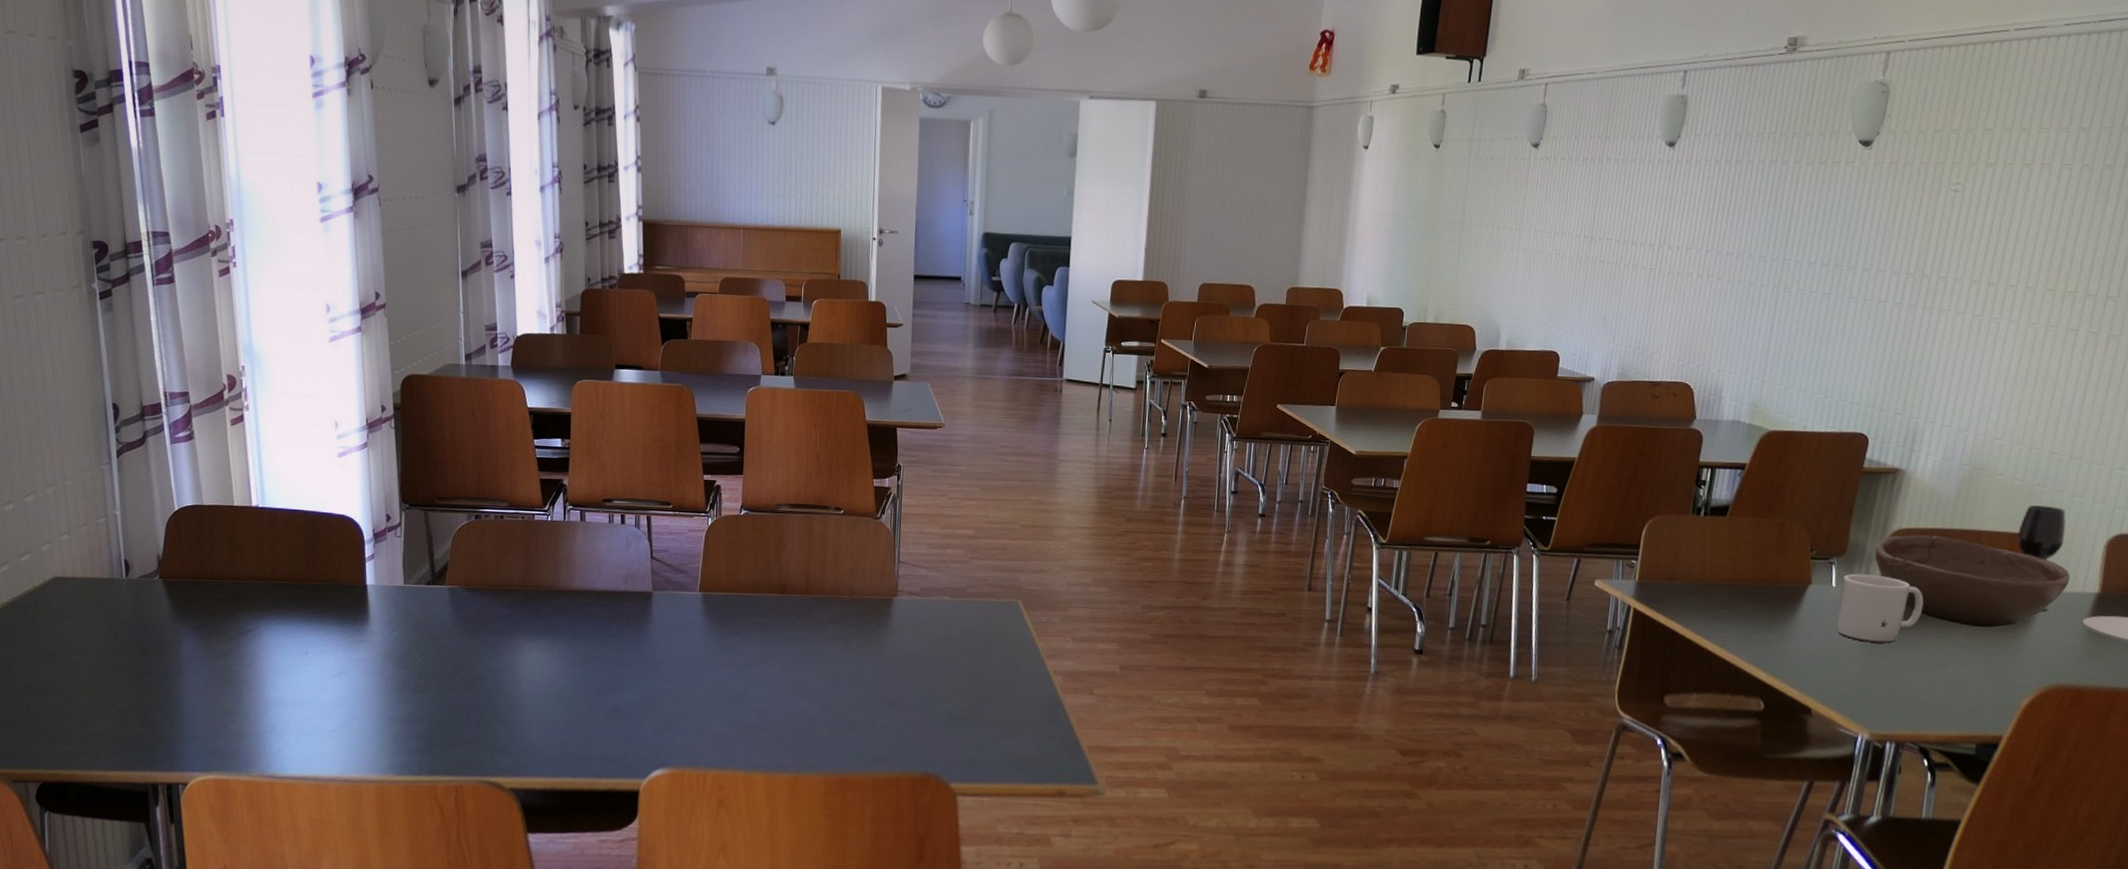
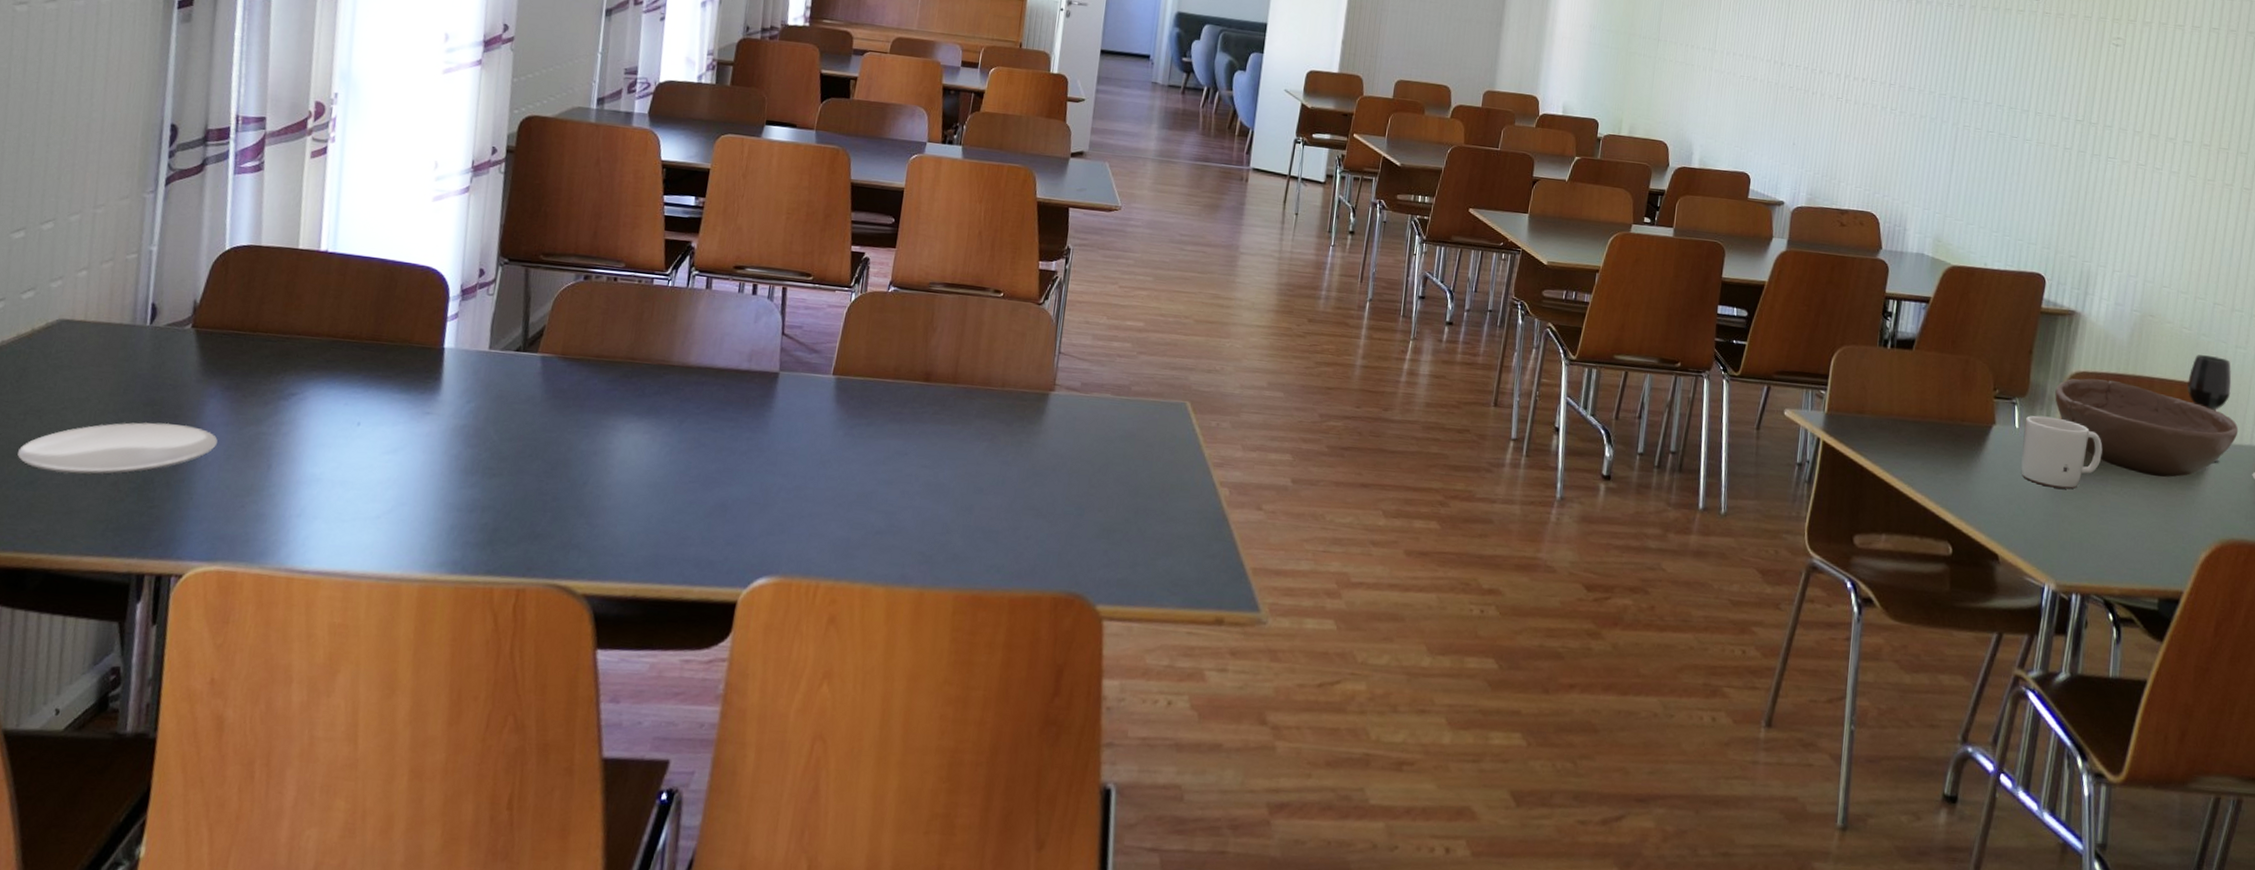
plate: none [42,659,196,705] -> present [17,422,218,475]

